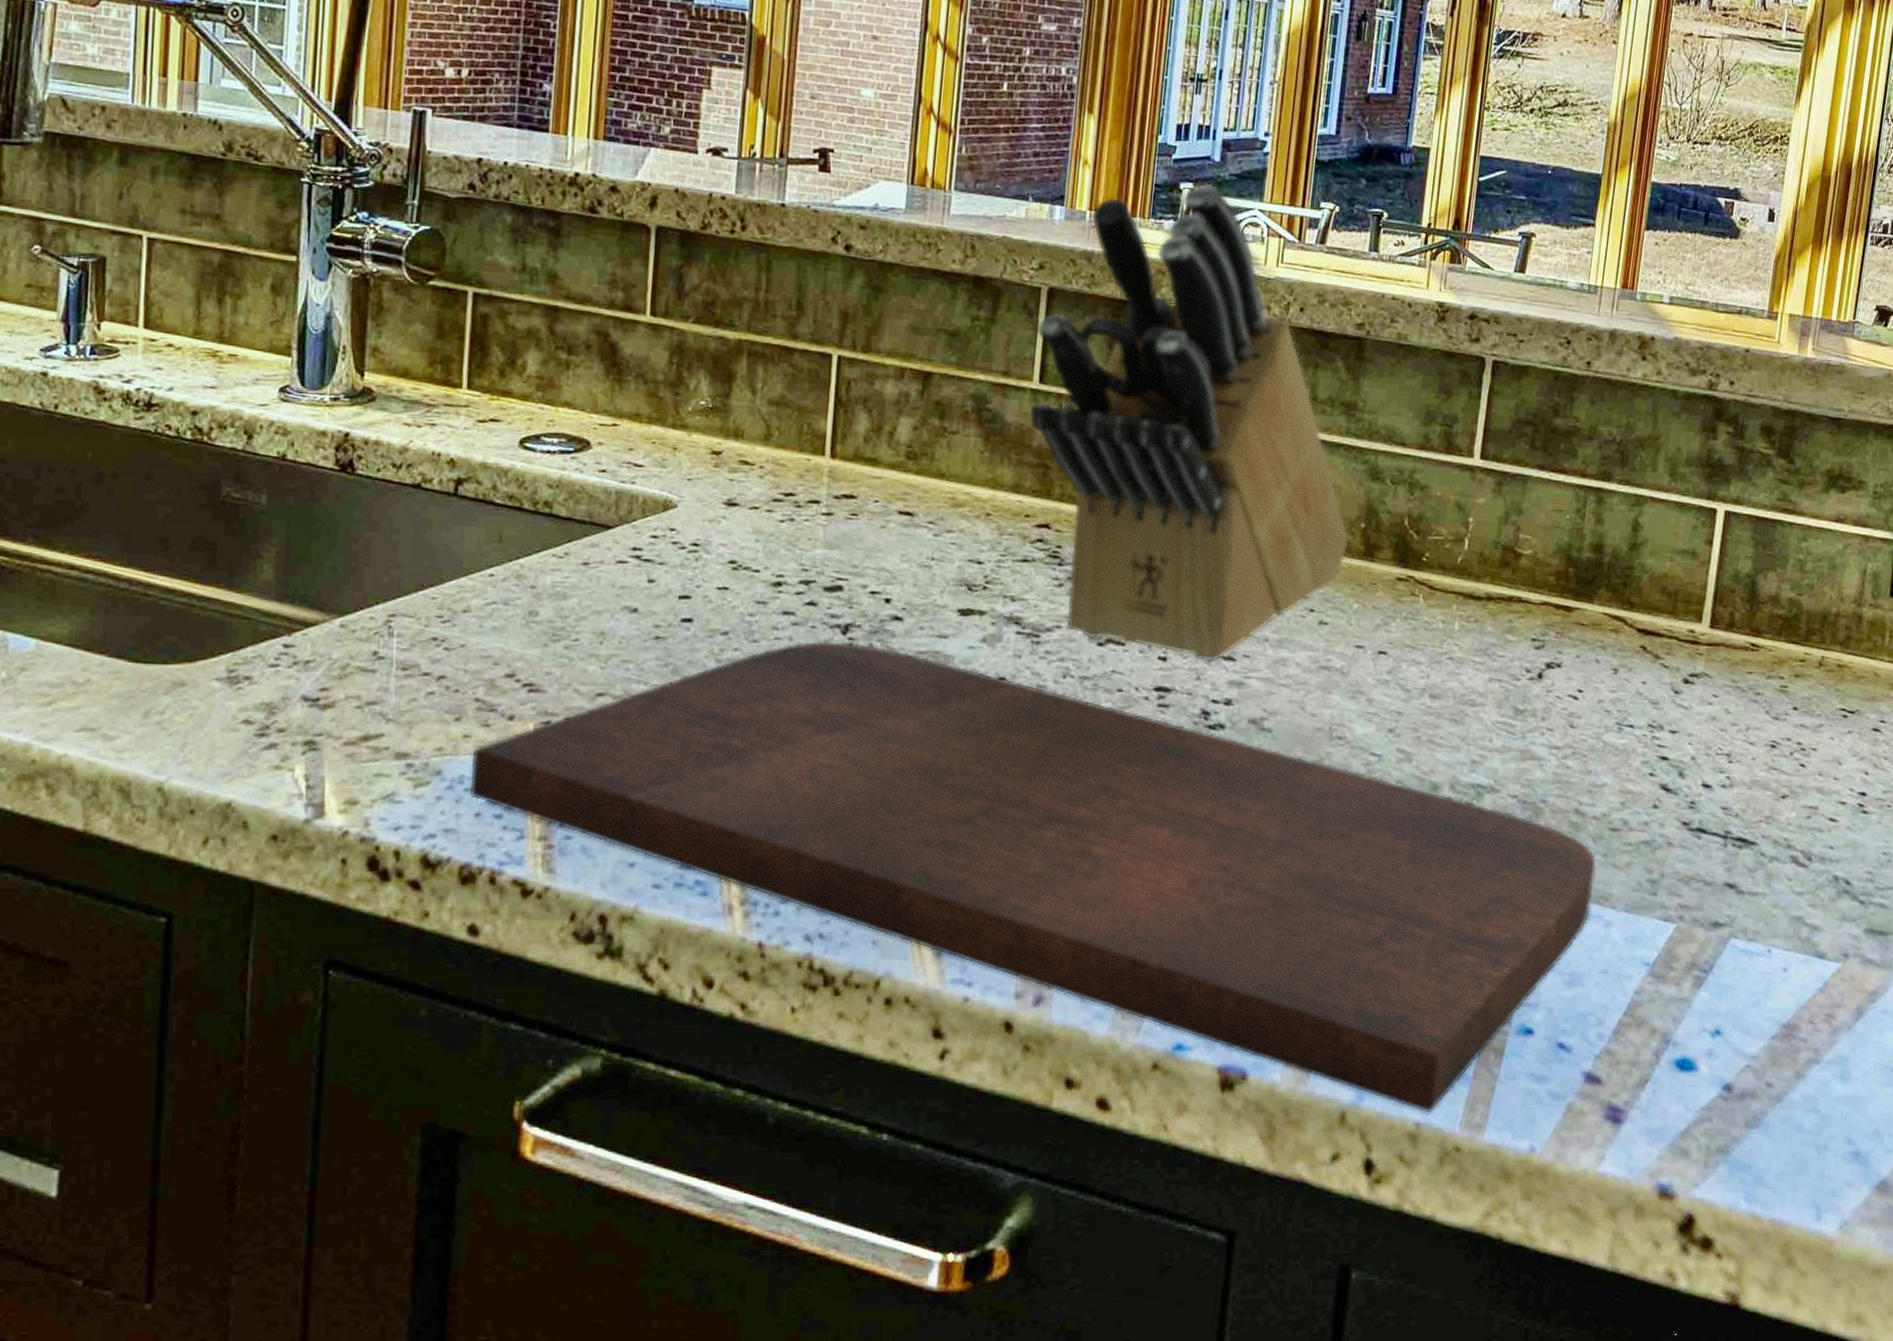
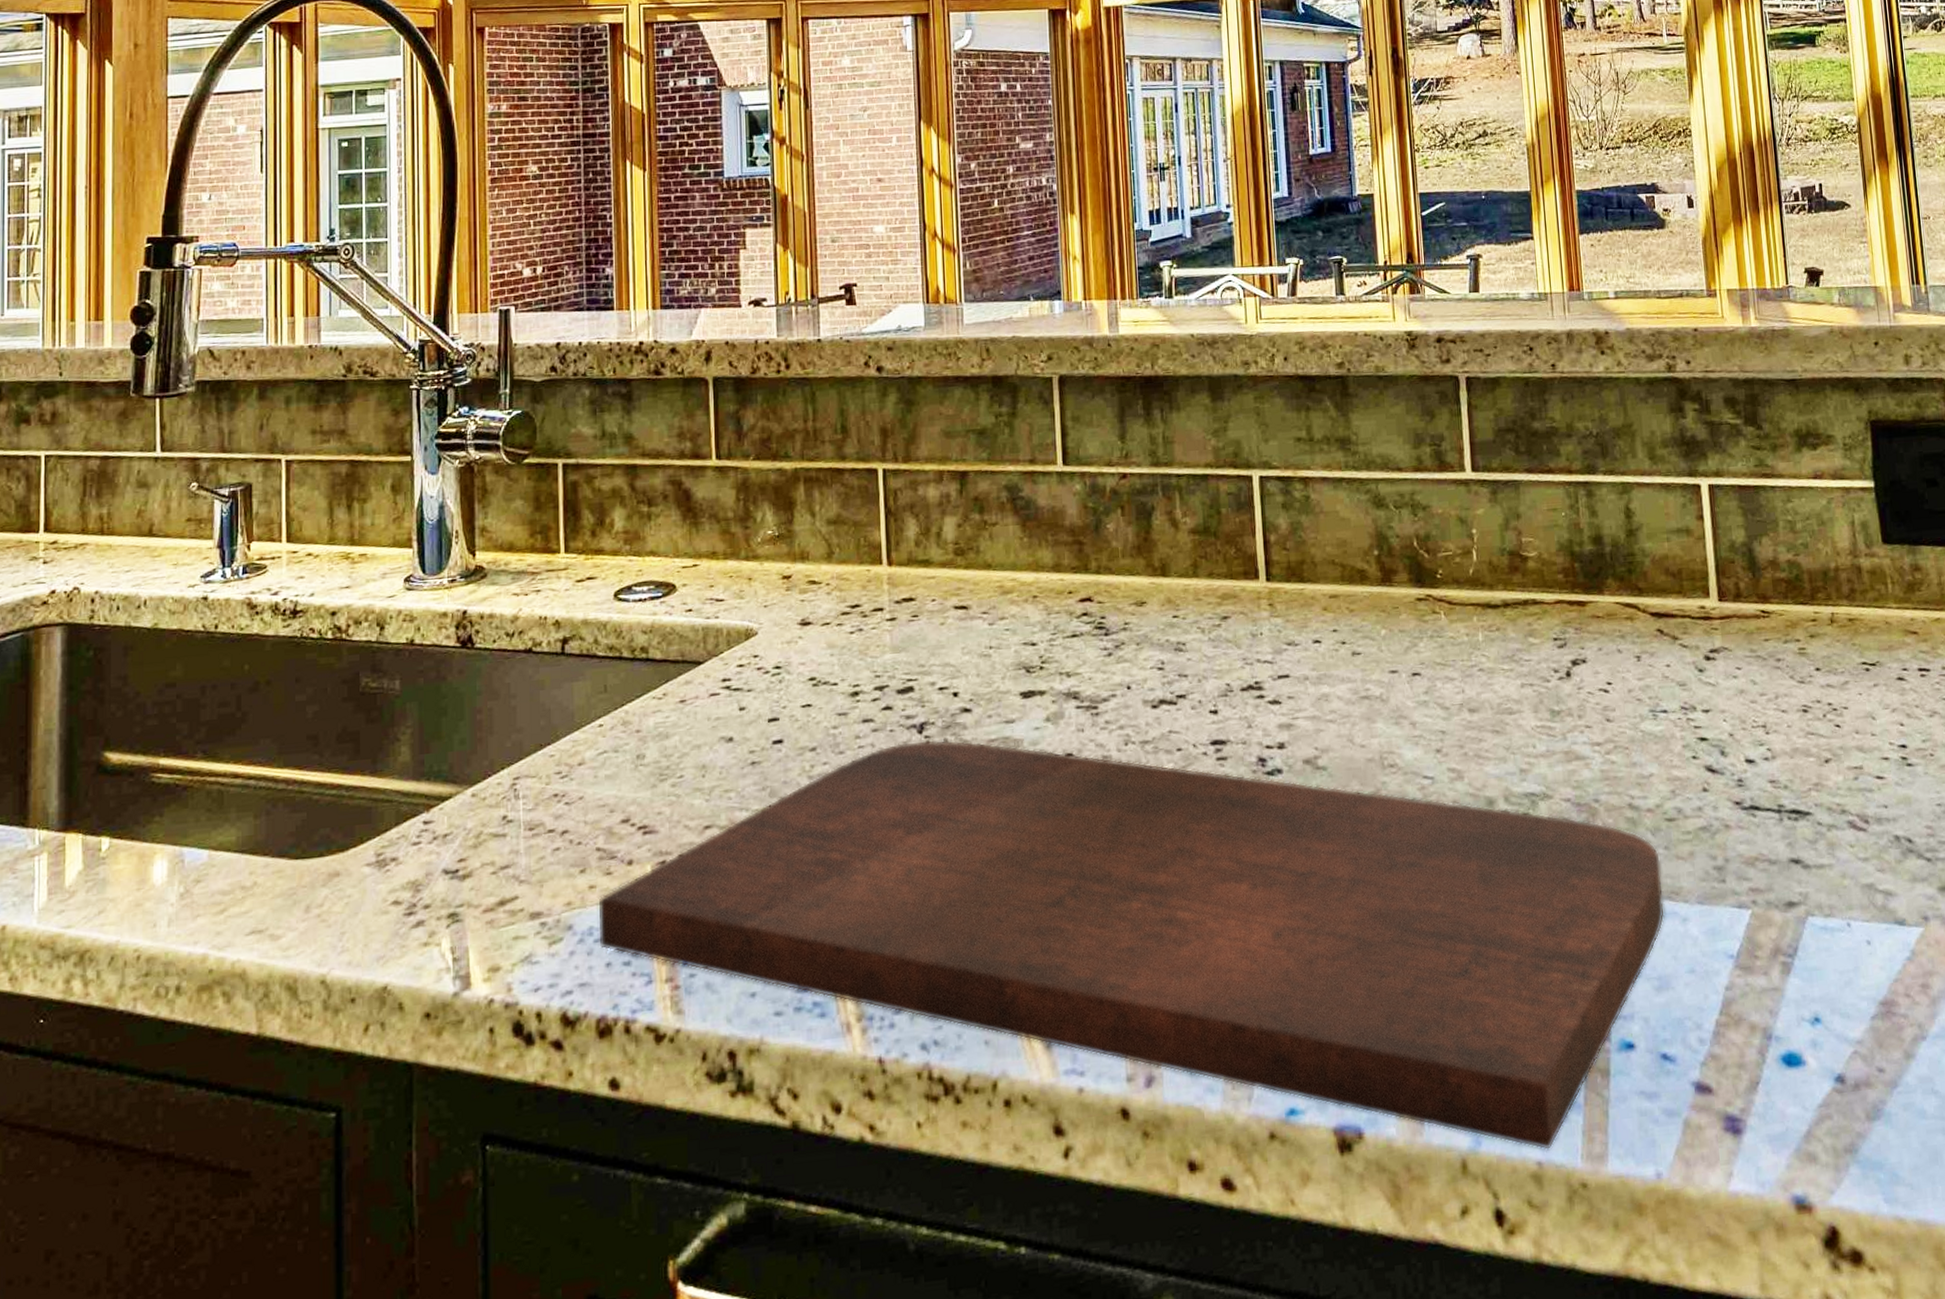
knife block: present [1029,182,1349,662] -> none [1053,258,1367,709]

